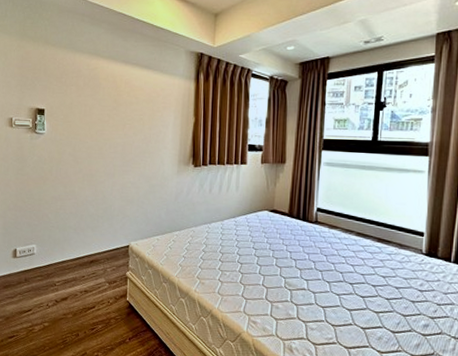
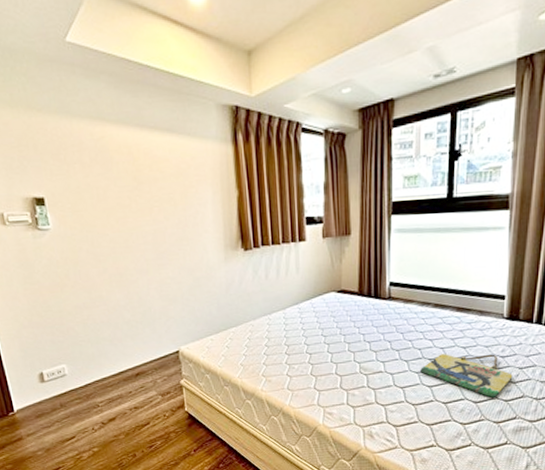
home sign: none [341,280,431,330] -> present [420,354,513,398]

